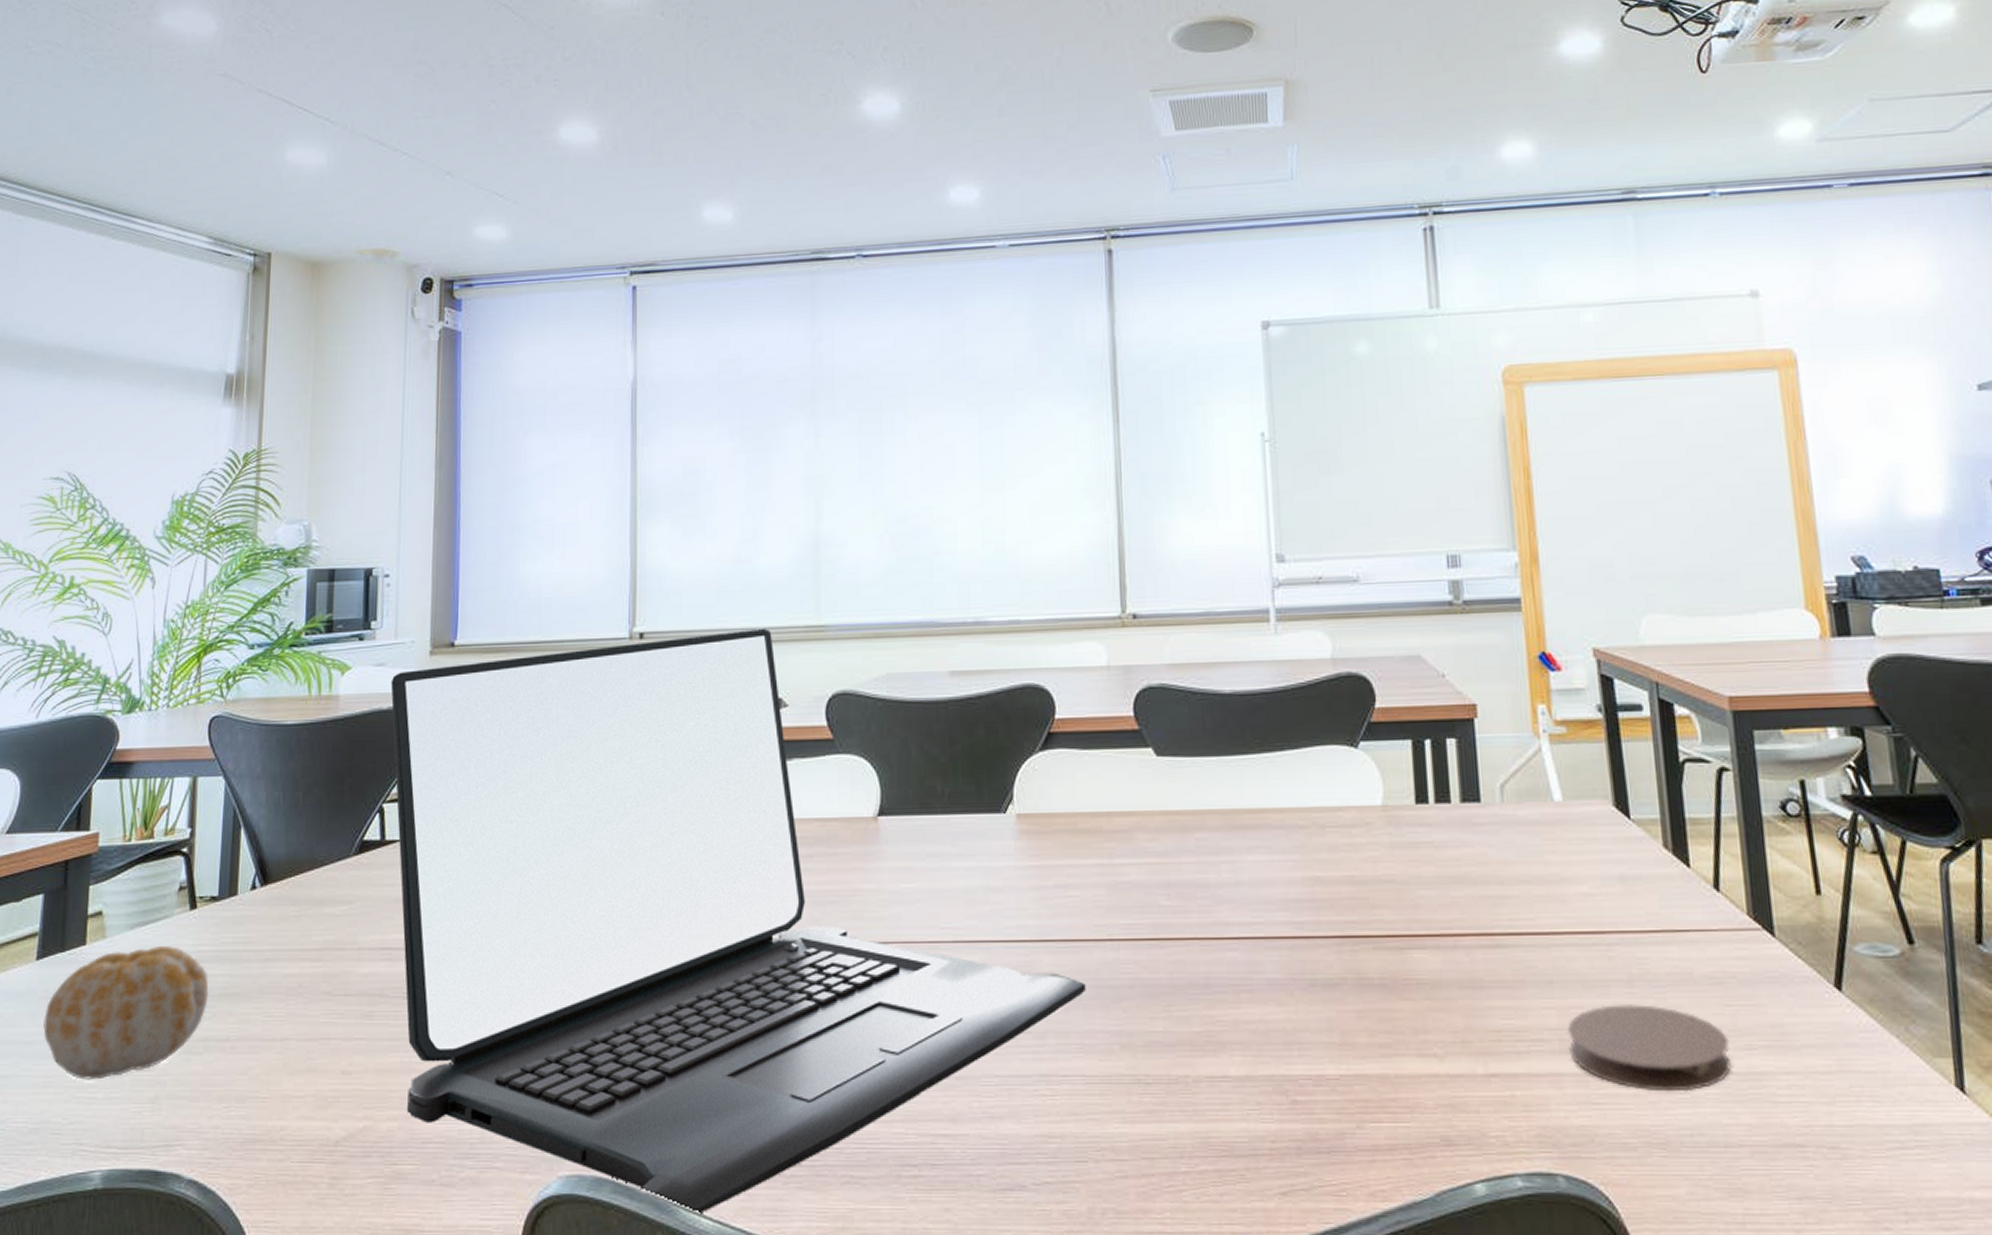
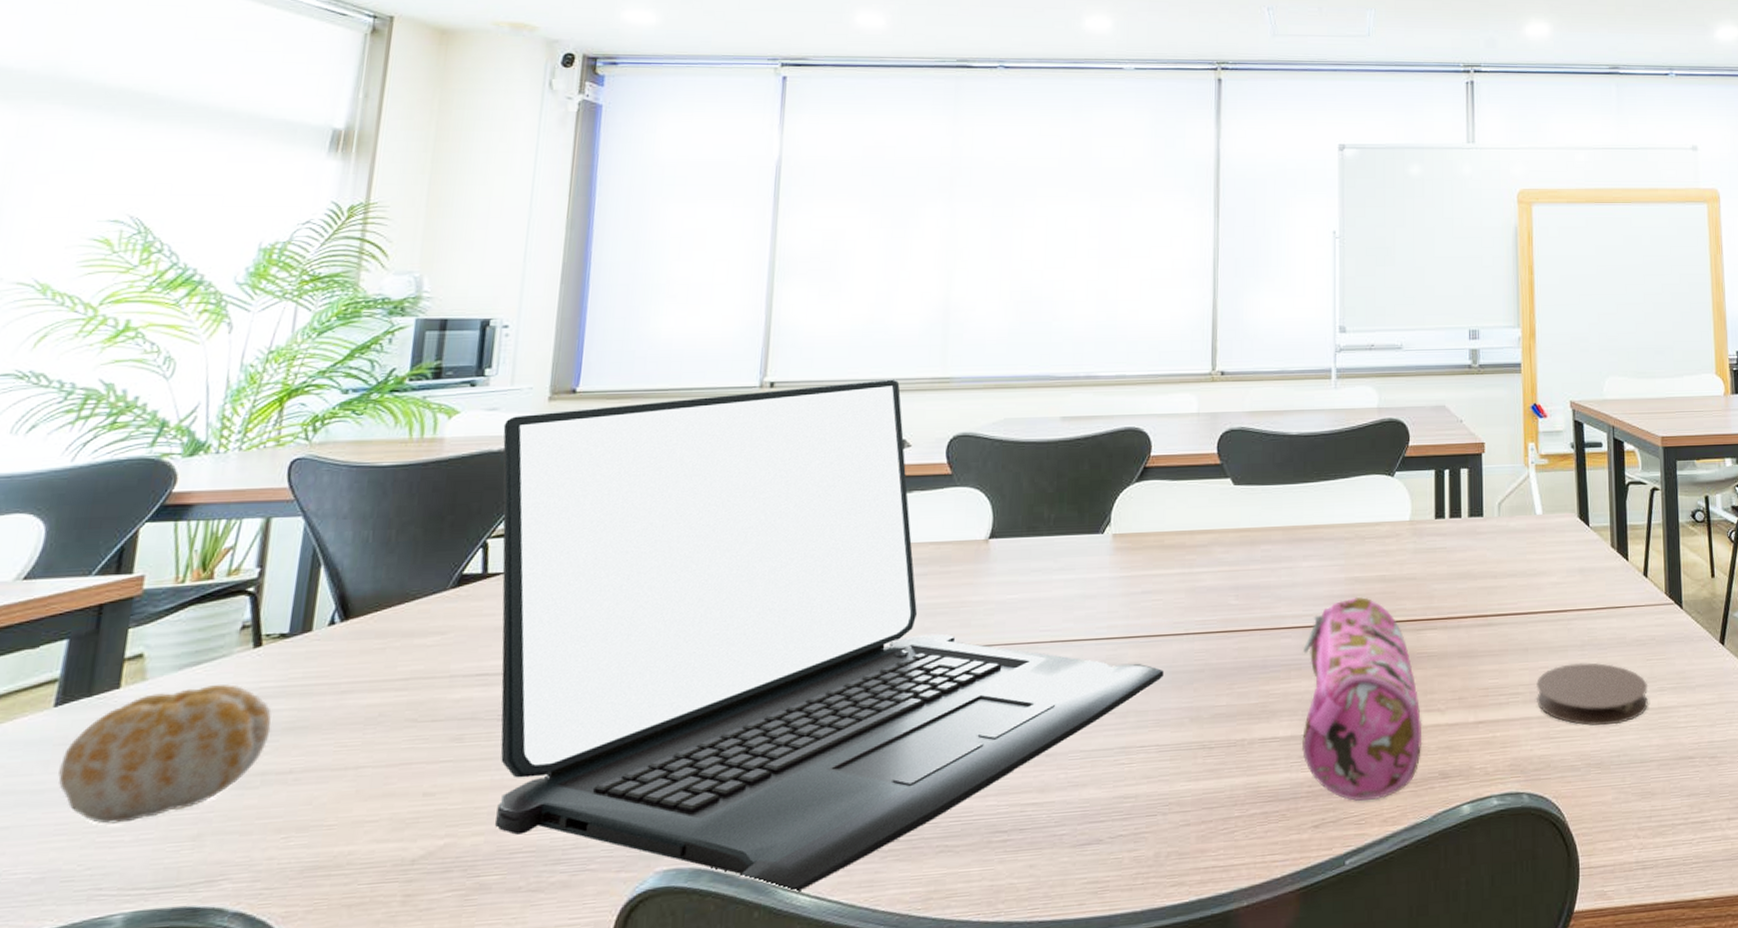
pencil case: none [1254,901,1416,1166] -> present [1302,596,1422,801]

